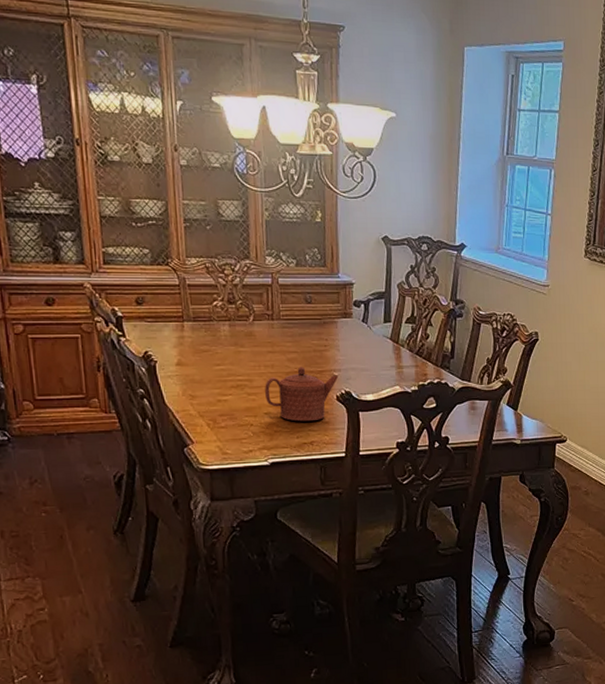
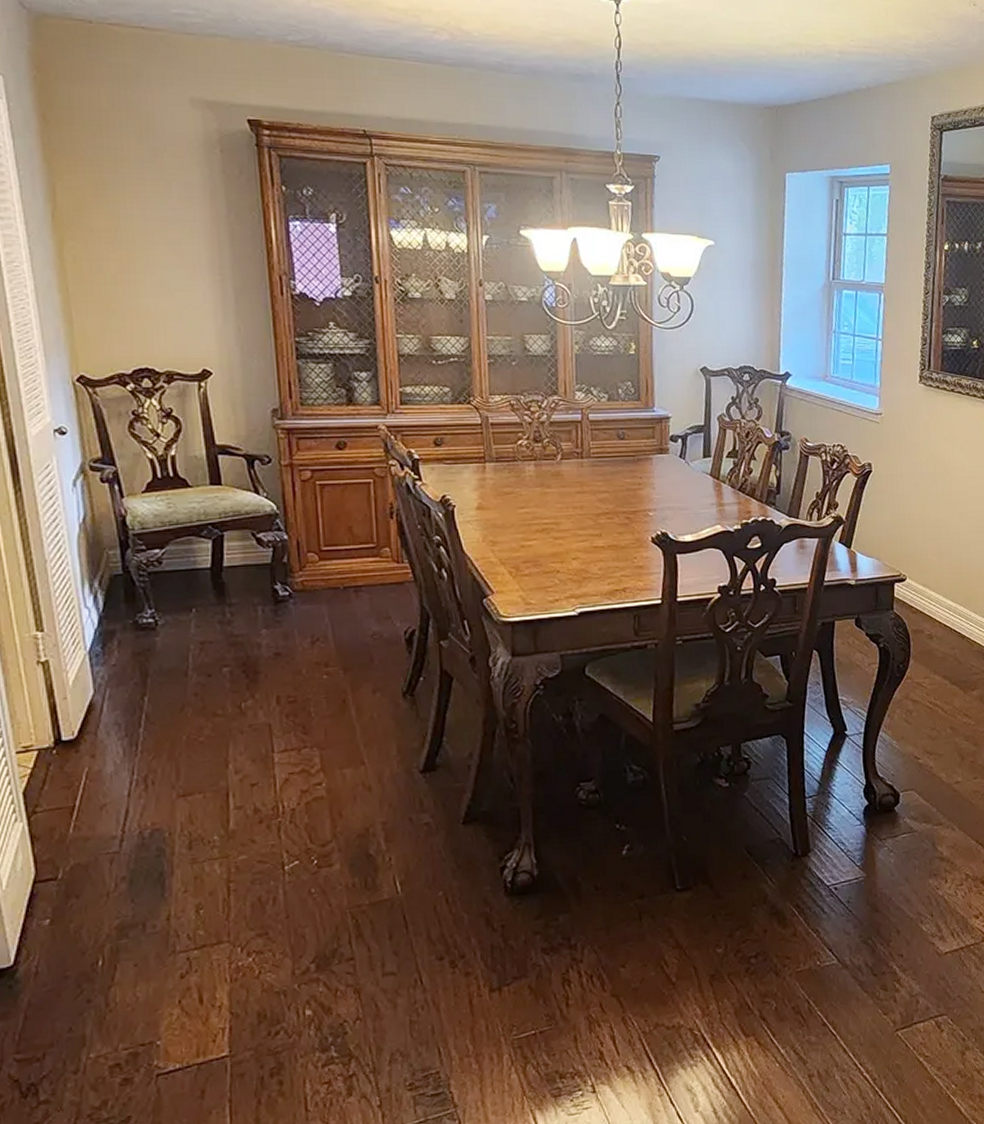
teapot: present [265,367,339,422] -> none [573,507,654,567]

